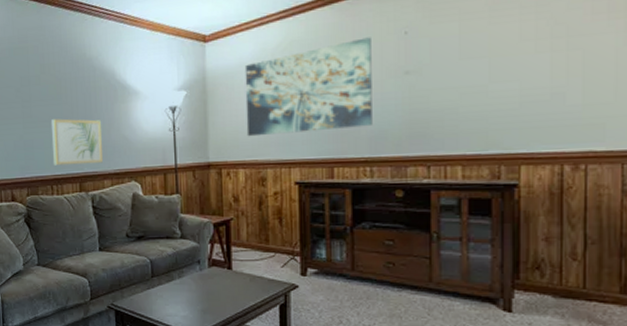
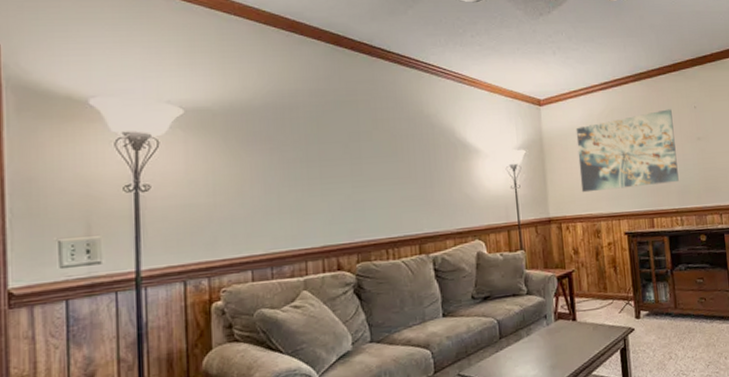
wall art: present [52,118,103,166] -> none [386,177,444,228]

